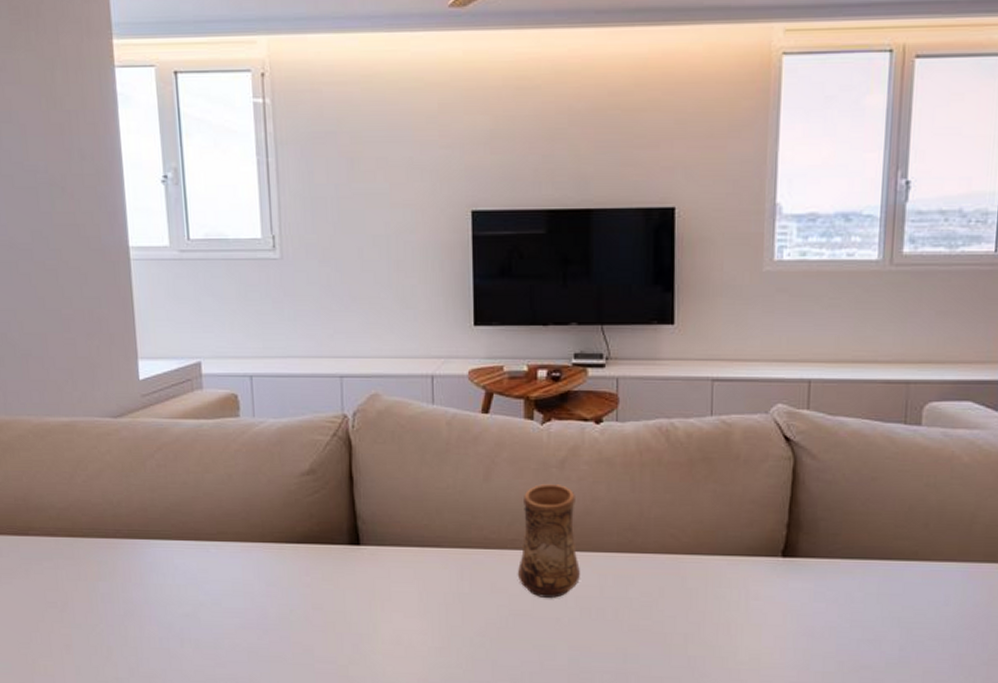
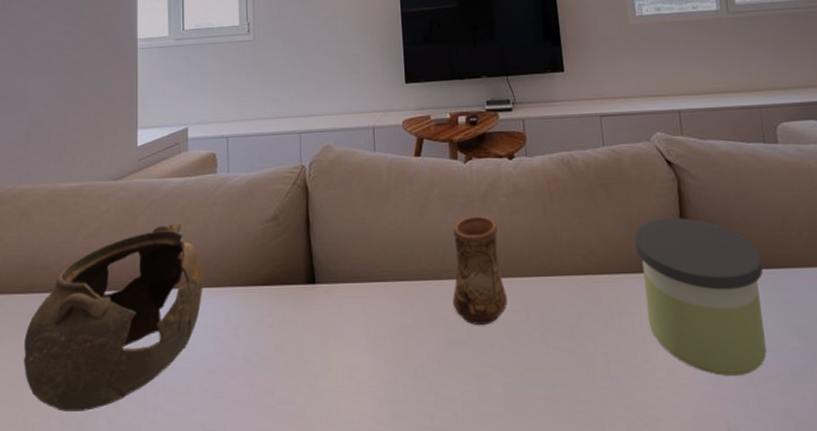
teapot: none [24,471,230,657] -> present [24,223,204,412]
candle: none [733,499,877,664] -> present [634,217,767,377]

